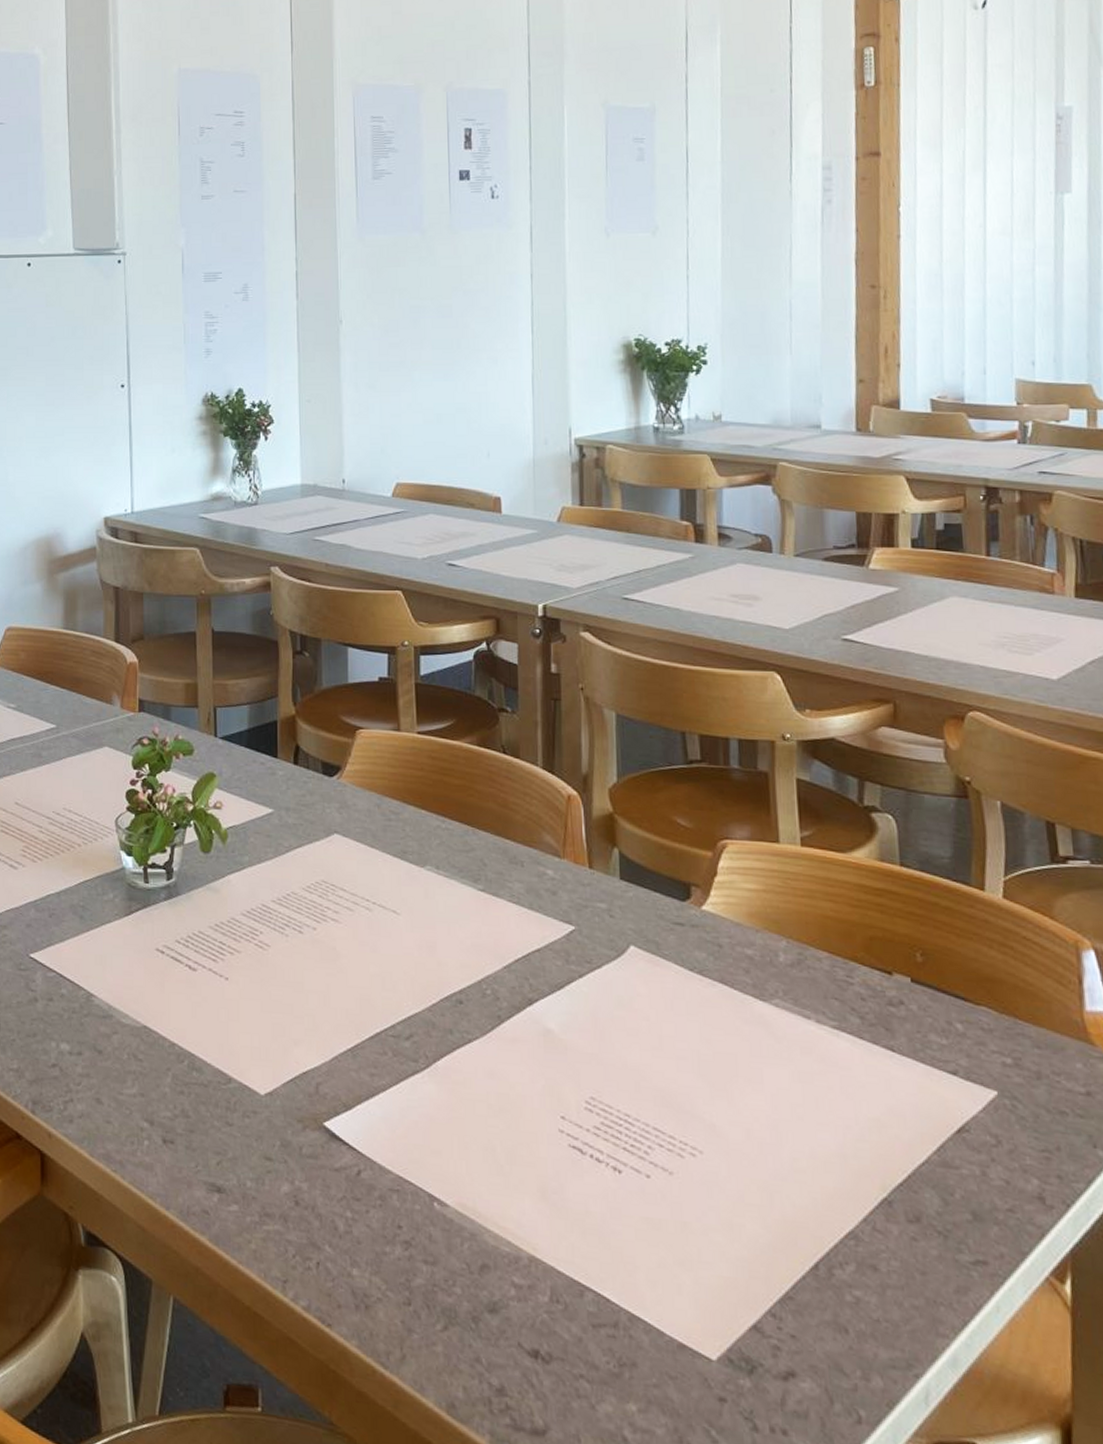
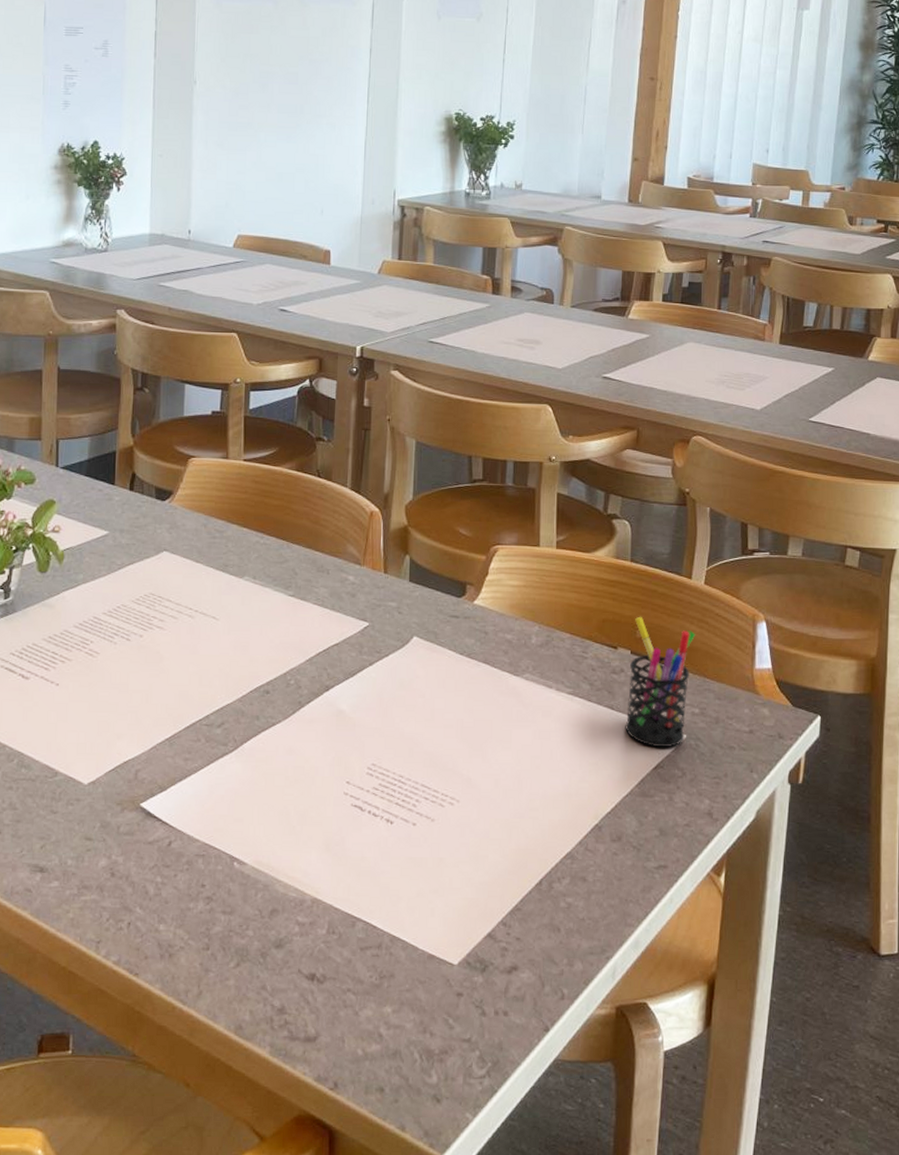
pen holder: none [911,935,998,1106] -> present [625,616,696,748]

